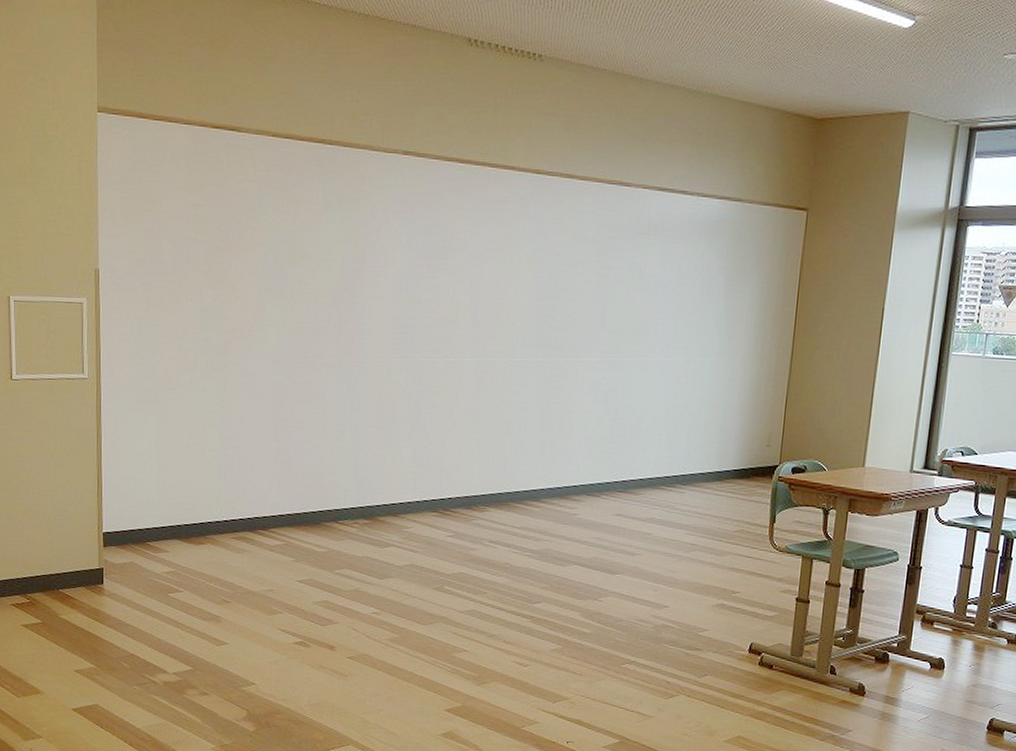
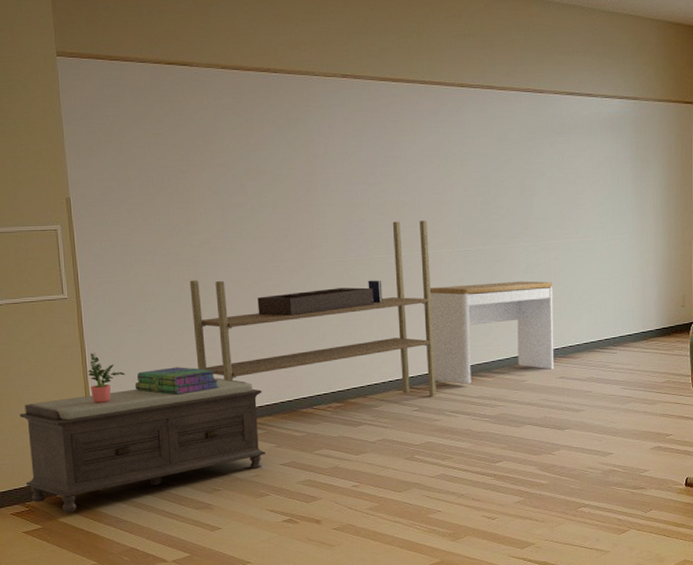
bench: none [28,479,284,610] -> present [19,378,265,513]
potted plant: none [103,440,141,495] -> present [88,353,125,403]
stack of books: none [150,463,238,494] -> present [134,367,218,395]
shelving unit: none [217,322,483,523] -> present [189,220,437,397]
desk: none [475,399,619,512] -> present [429,281,554,384]

